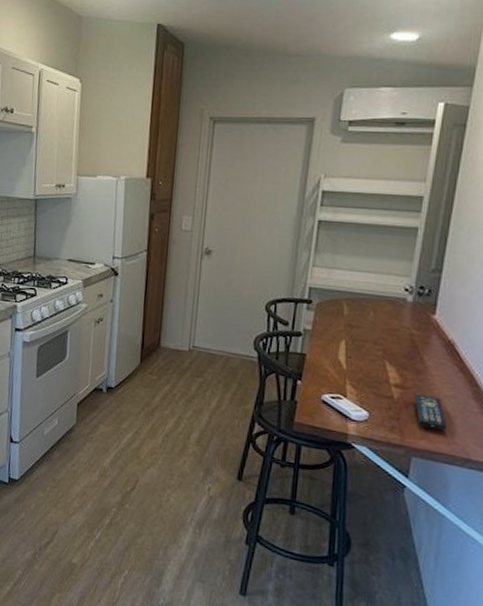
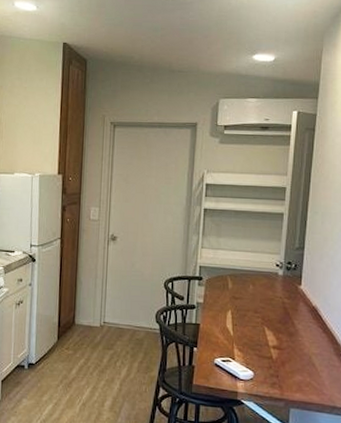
remote control: present [414,393,447,431] -> none [289,353,316,384]

